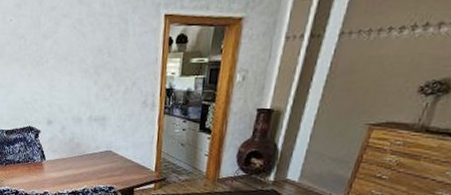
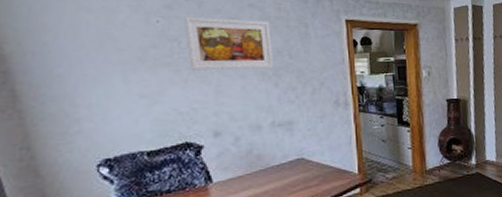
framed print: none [29,15,95,66] -> present [185,16,274,71]

